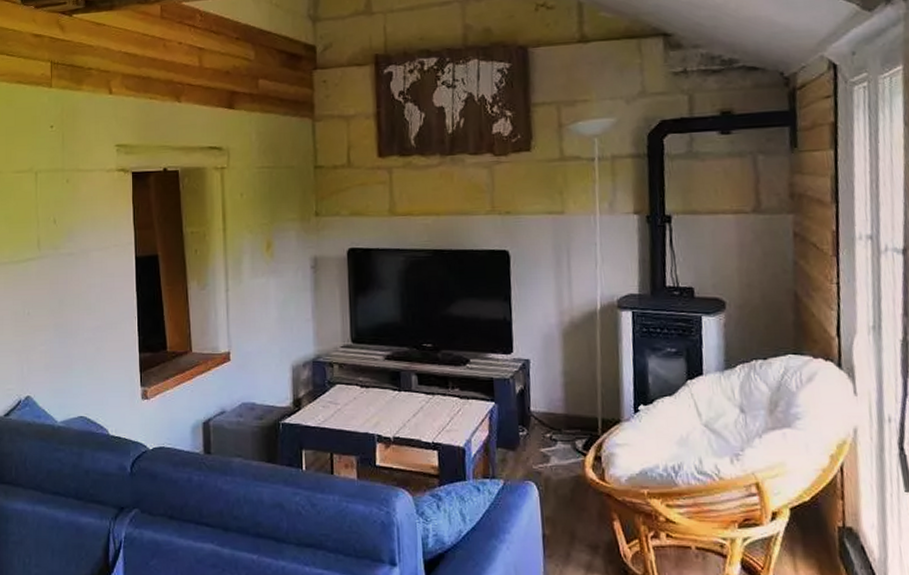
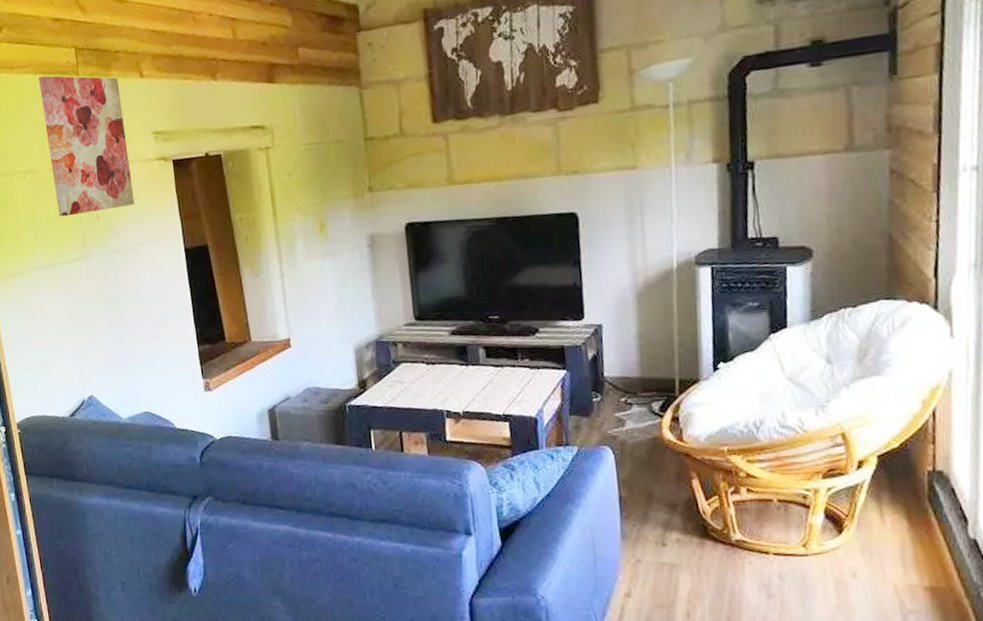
wall art: none [13,85,92,218] -> present [39,75,135,217]

